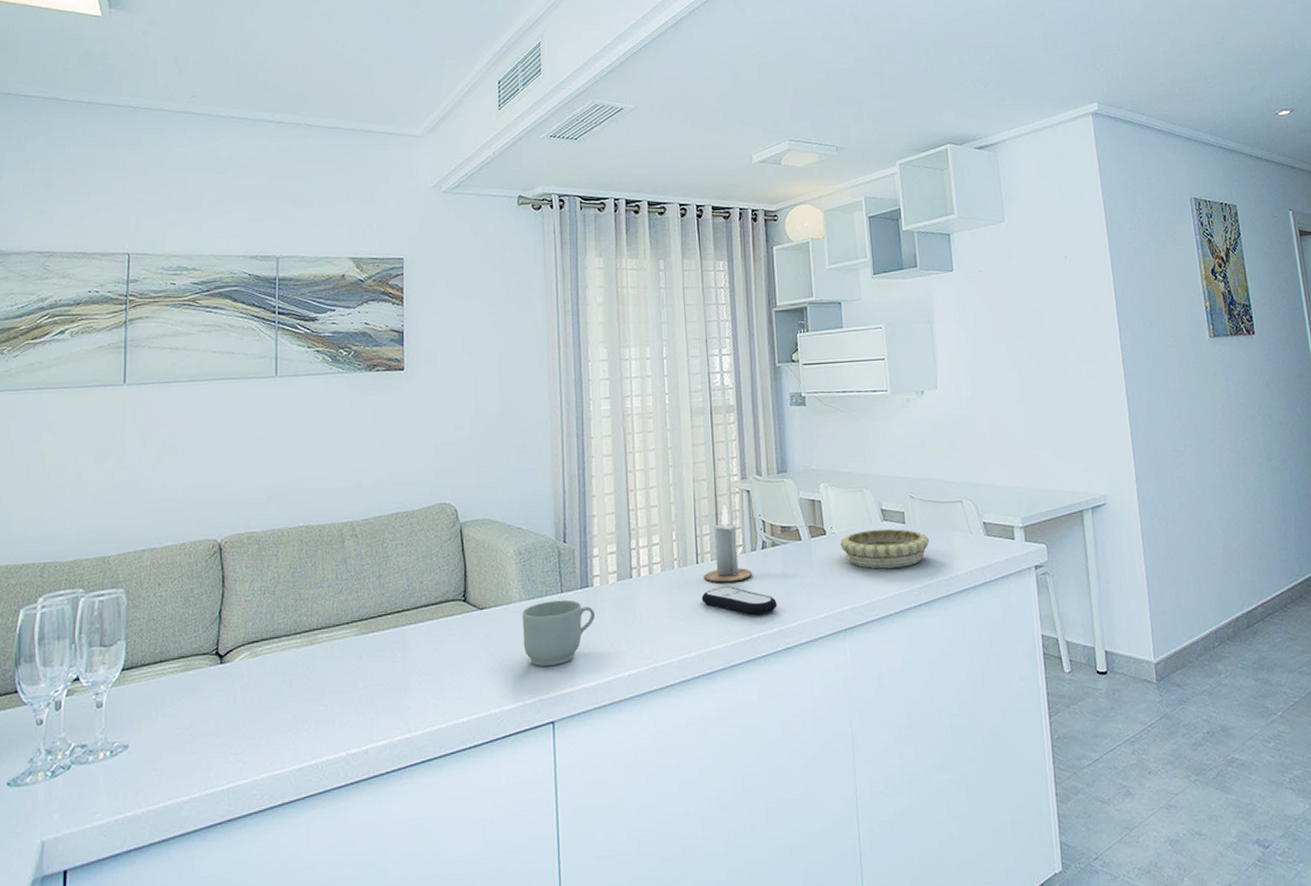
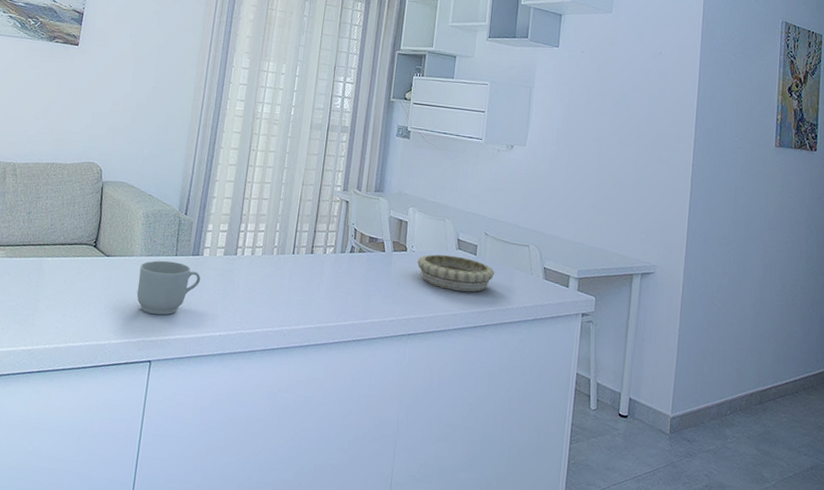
remote control: present [701,586,777,616] -> none [291,277,355,308]
candle: present [704,505,752,583] -> none [297,210,338,276]

